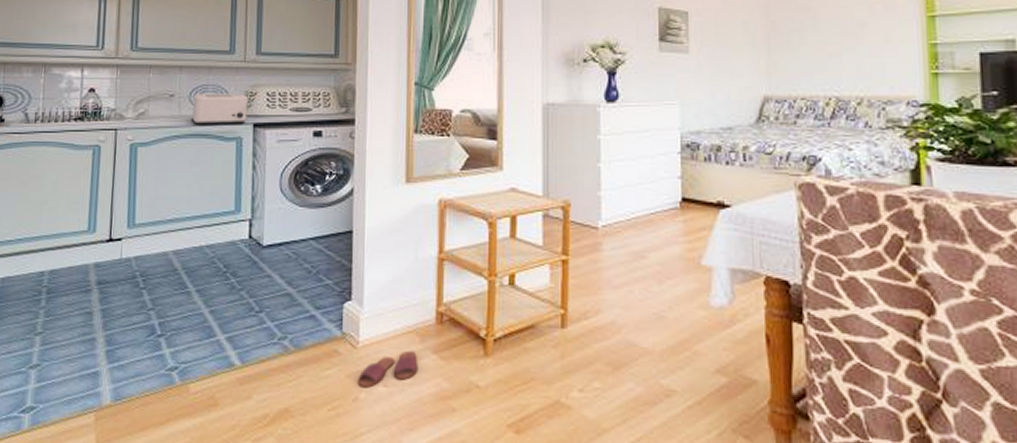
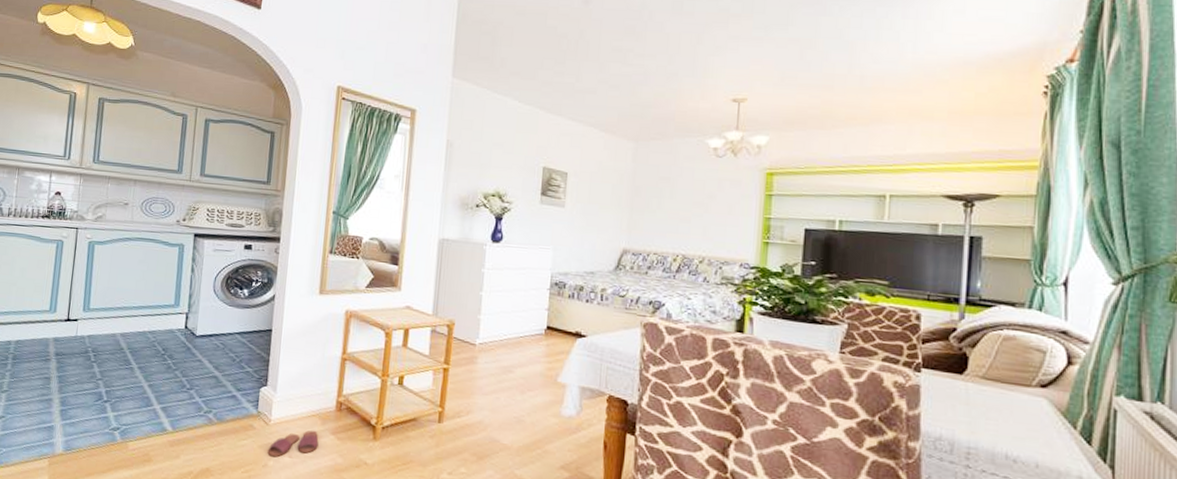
toaster: present [192,94,249,125] -> none [142,204,192,233]

